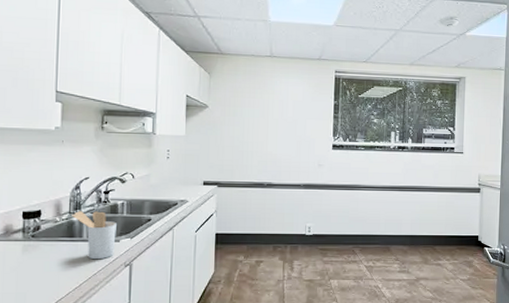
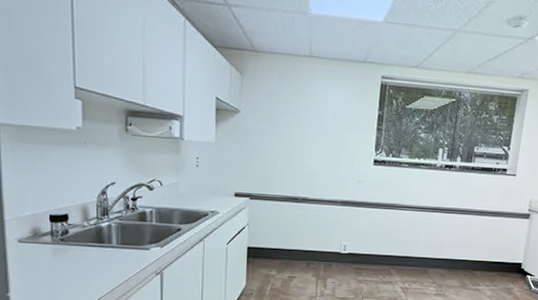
utensil holder: present [72,211,117,260] -> none [99,217,146,267]

